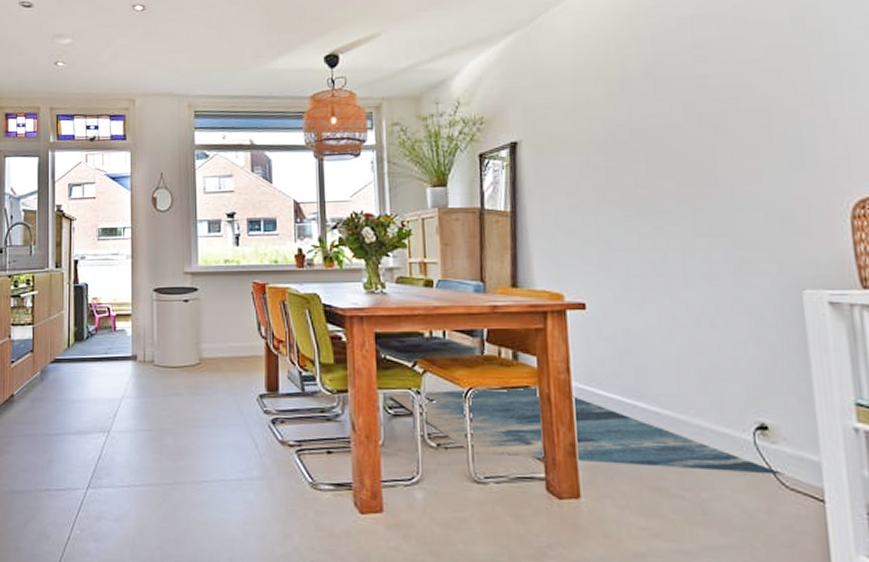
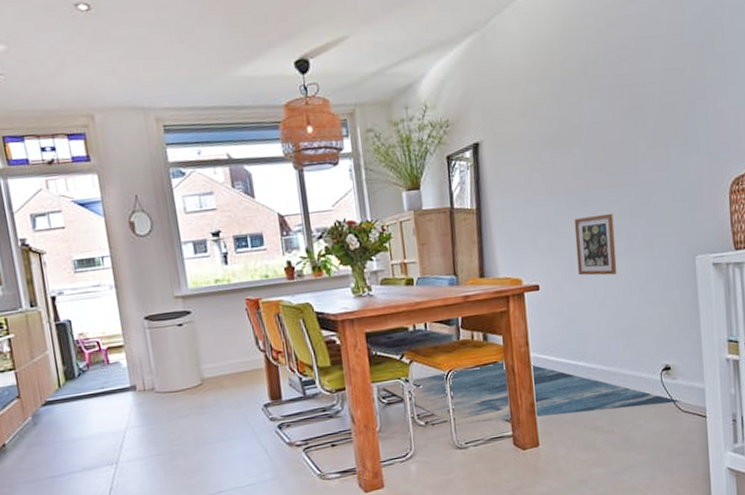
picture frame: none [632,229,690,301] -> present [574,213,617,276]

